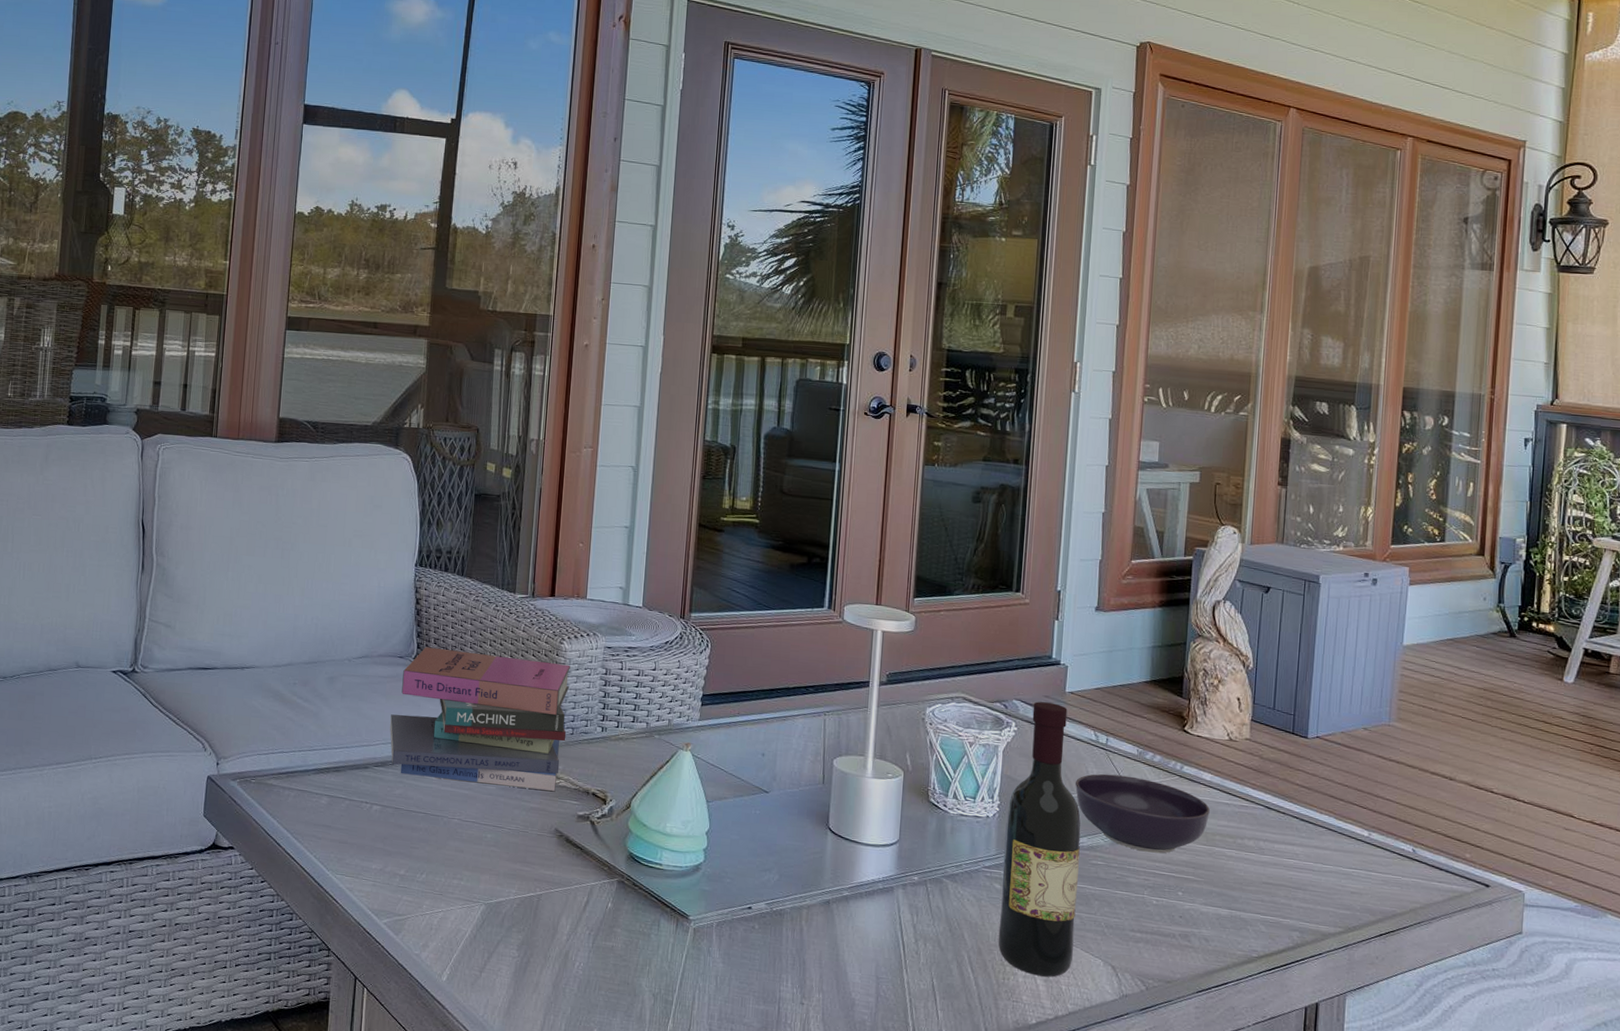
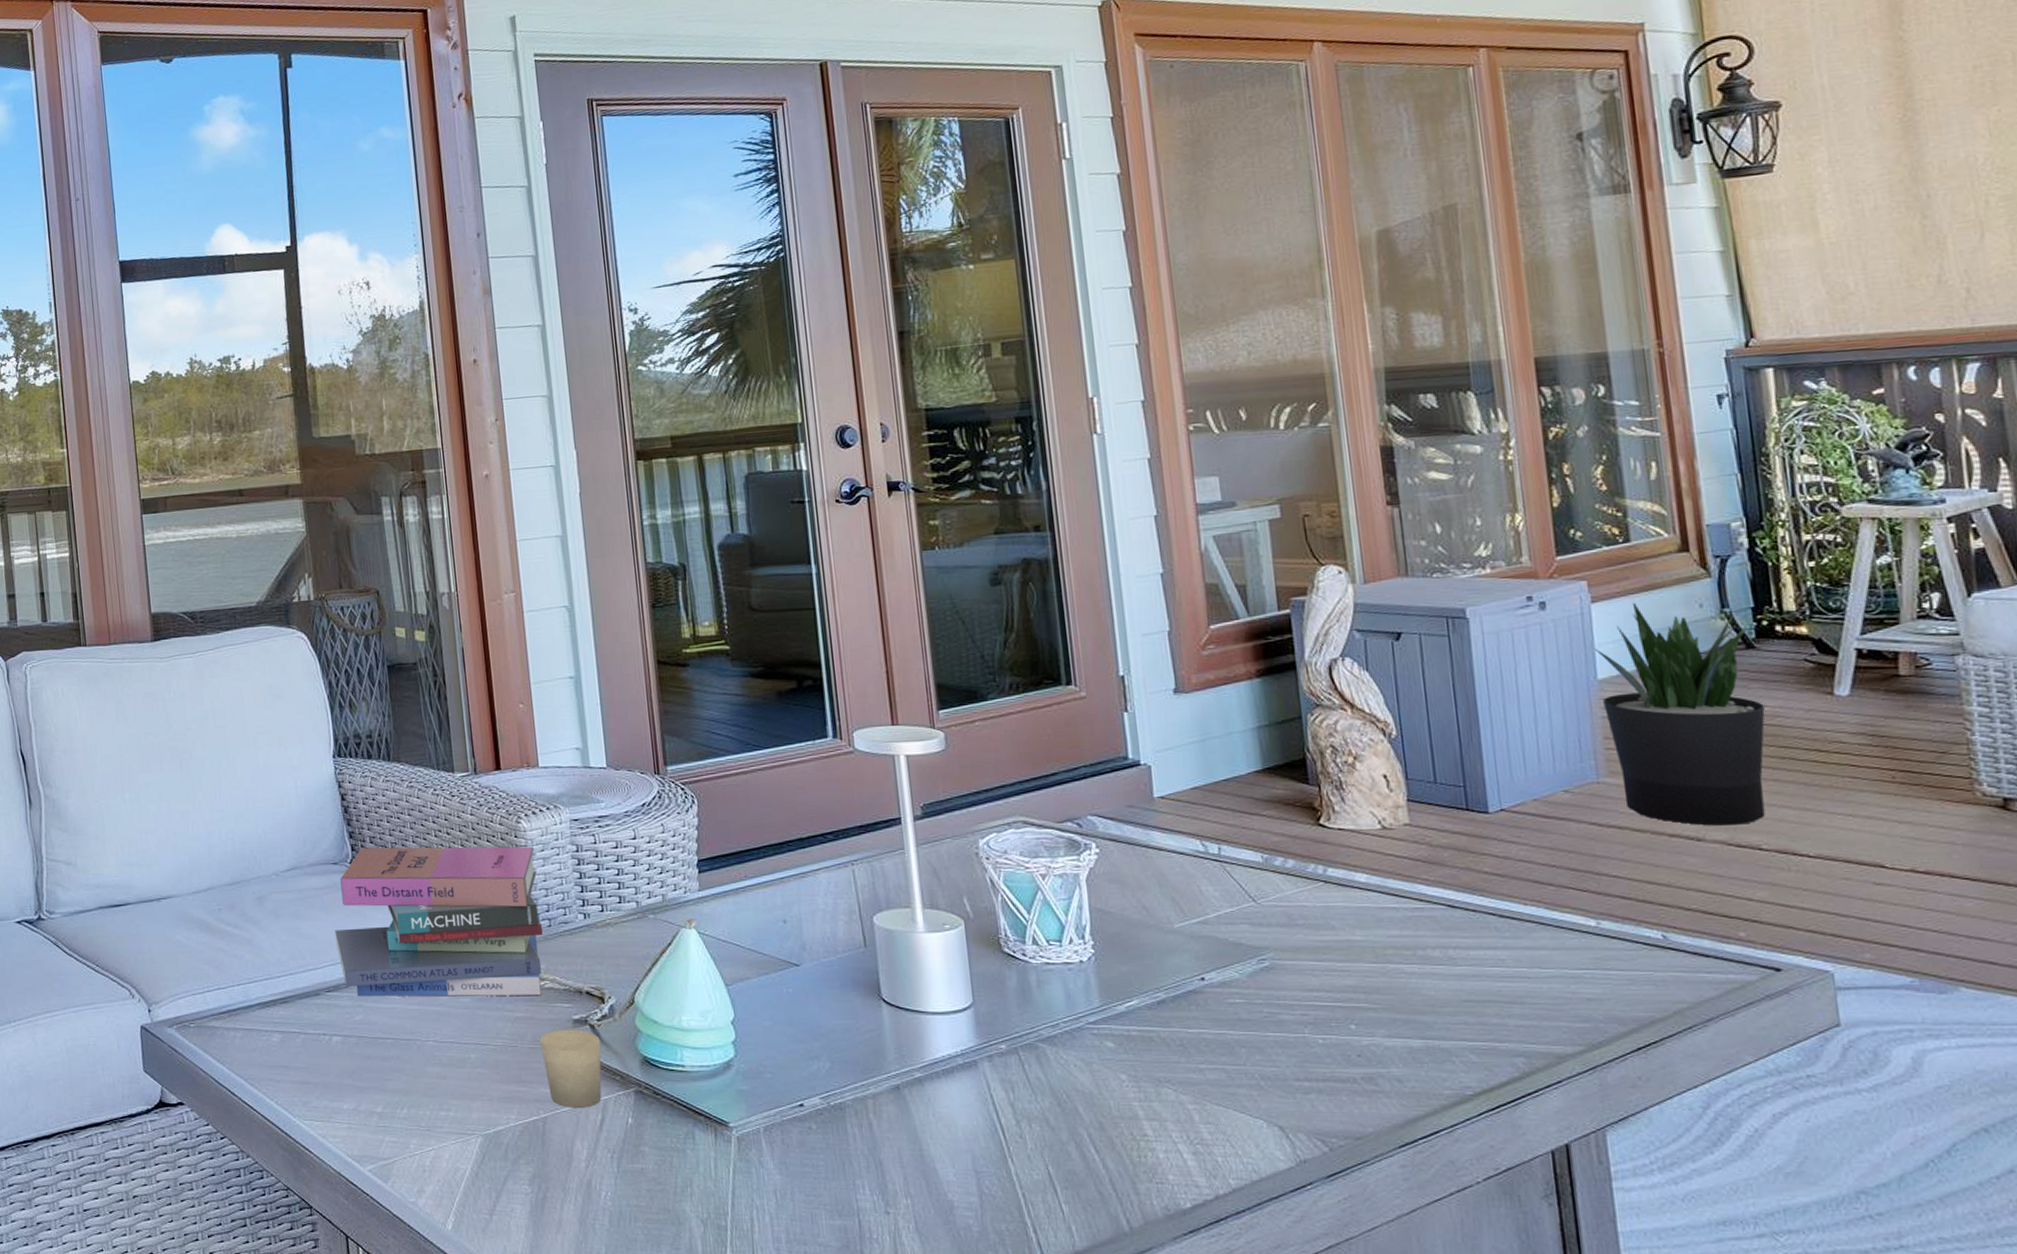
candle: none [547,822,597,891] -> present [539,1029,602,1109]
wine bottle: present [998,701,1081,978] -> none [1105,813,1226,1148]
bowl: present [1075,773,1210,854] -> none [1186,890,1374,981]
planter: none [1403,590,1514,772] -> present [1593,603,1765,826]

